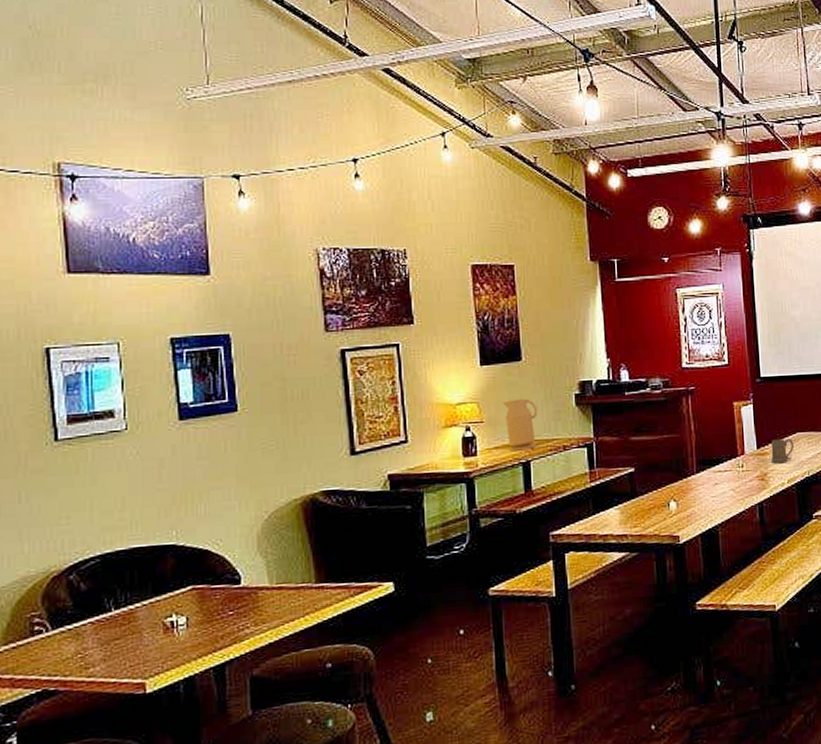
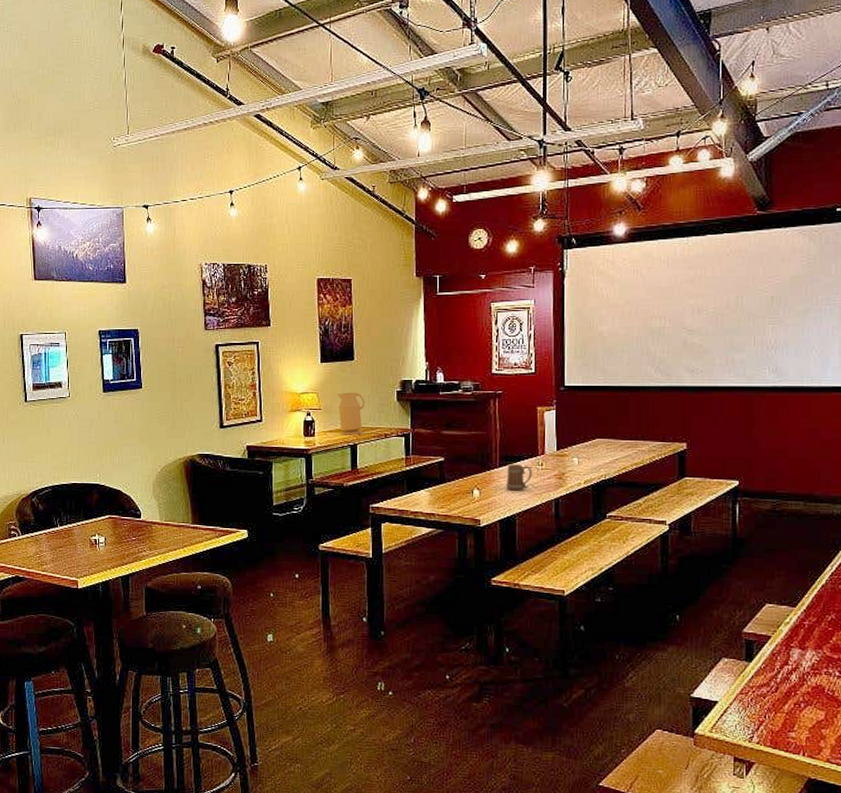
beer mug: none [705,468,733,499] -> present [506,464,532,491]
beer mug: present [771,438,795,464] -> none [570,443,593,466]

